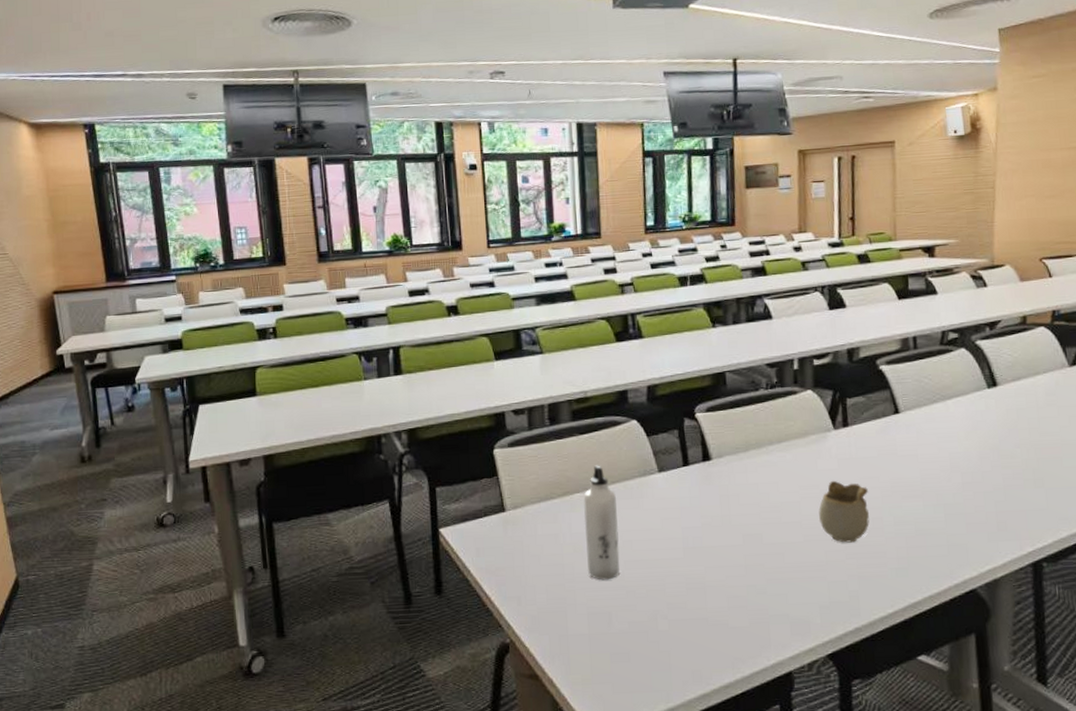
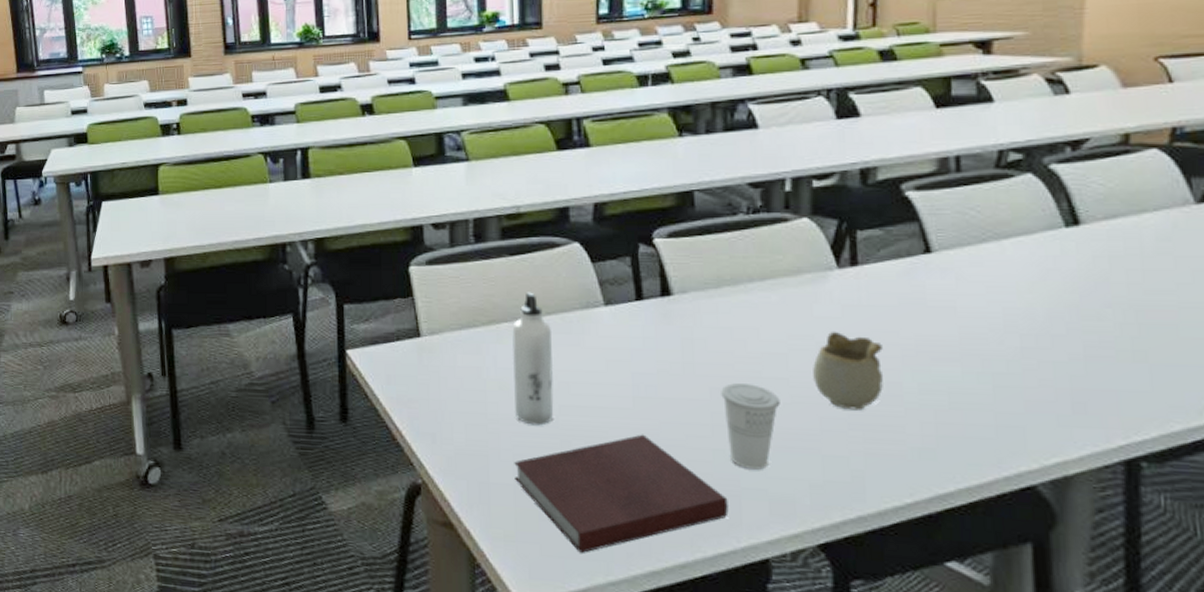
notebook: none [588,579,760,688] -> present [514,434,729,554]
cup: none [751,529,796,599] -> present [721,383,780,470]

